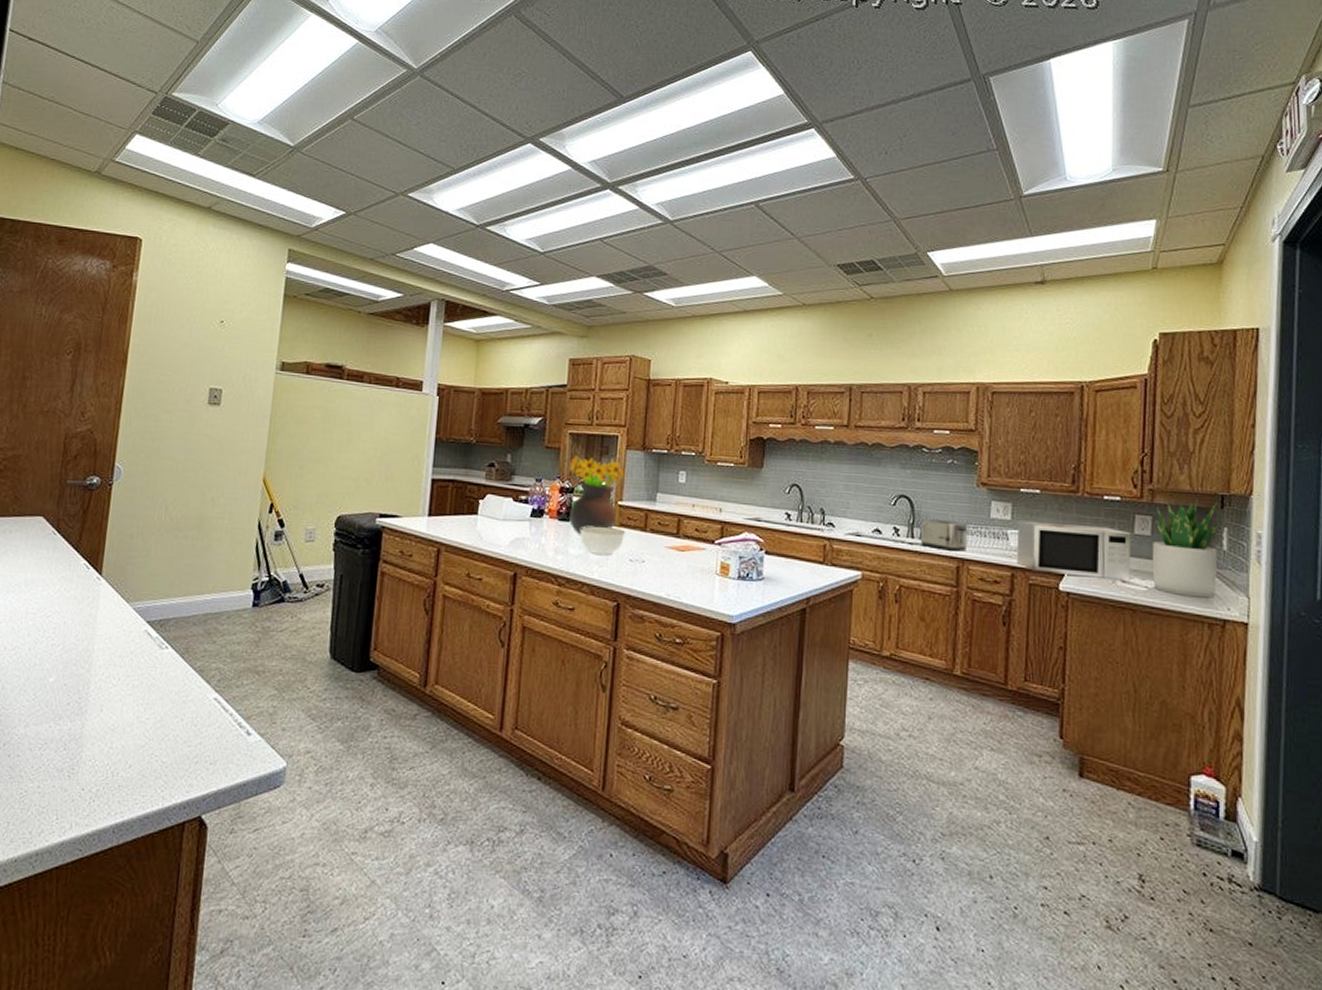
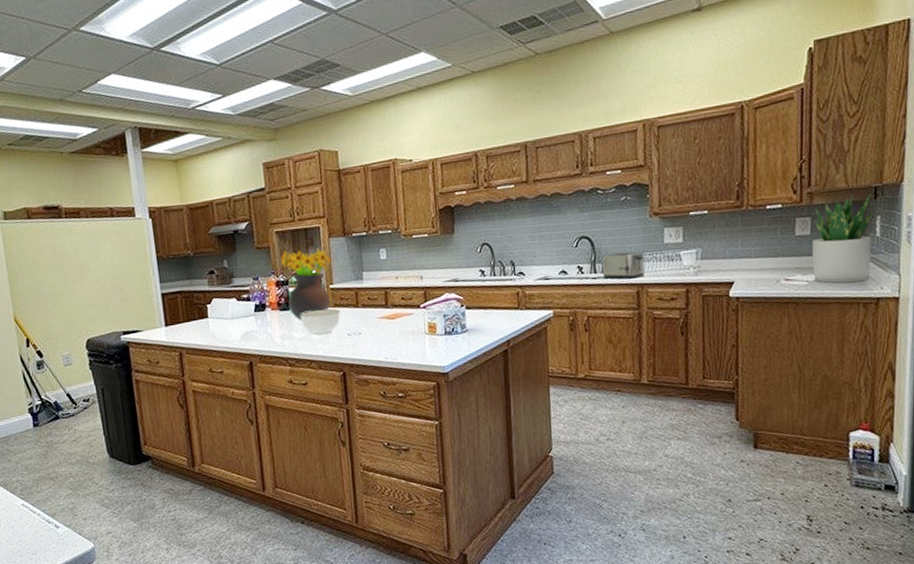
microwave: present [1016,520,1132,581] -> none [689,233,793,285]

